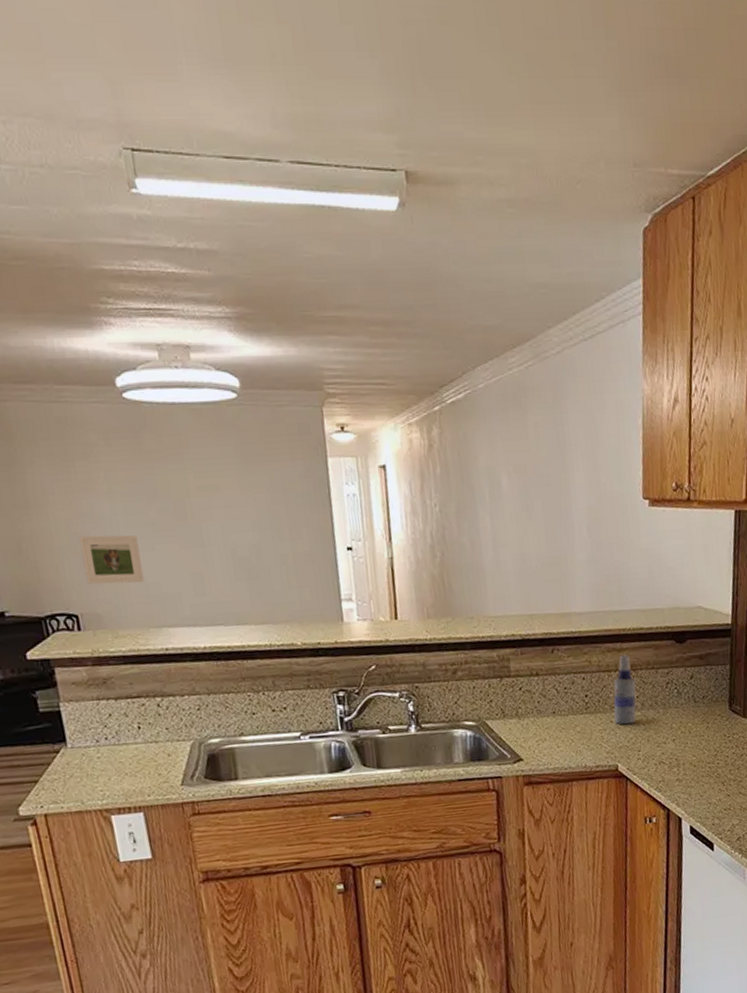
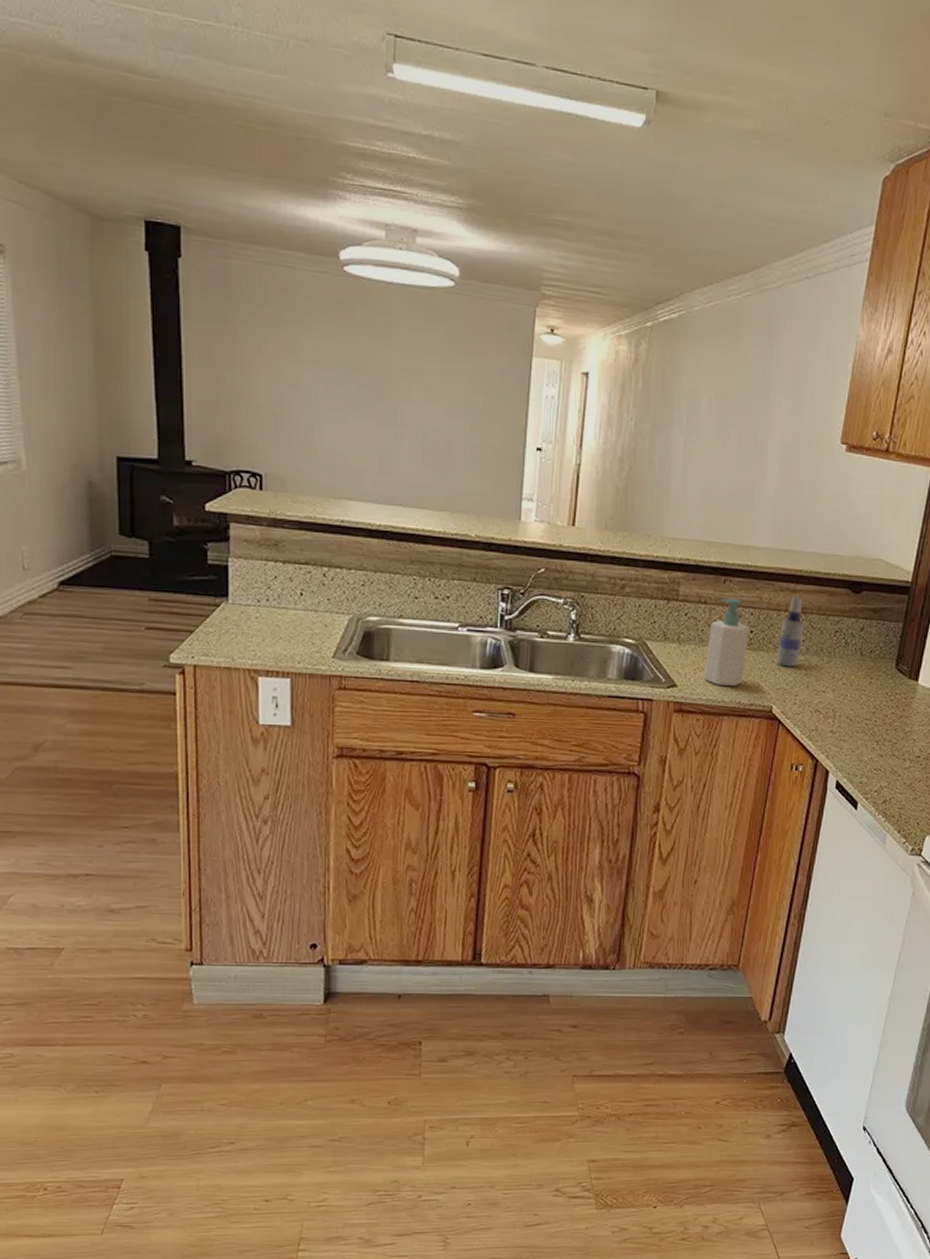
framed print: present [79,535,145,584] -> none [277,398,333,453]
soap bottle: none [545,666,586,753] -> present [704,598,750,686]

